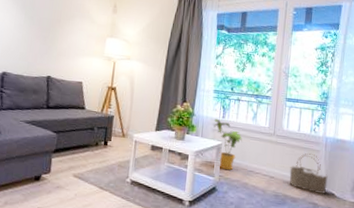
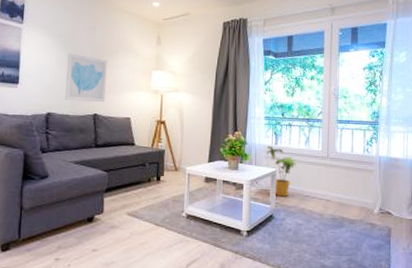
wall art: none [21,16,64,65] -> present [65,53,107,102]
wicker basket: present [289,152,328,194] -> none [345,173,384,213]

